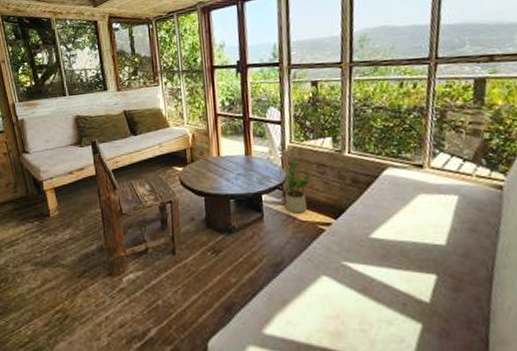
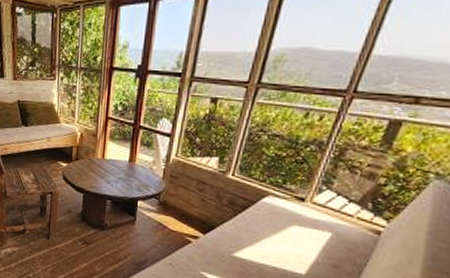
potted plant: present [284,159,313,214] -> none [158,173,191,223]

